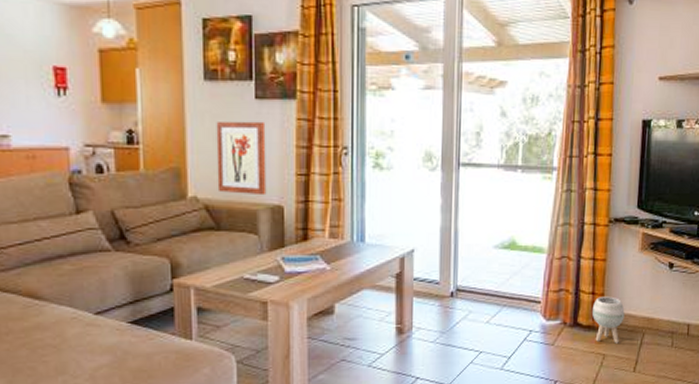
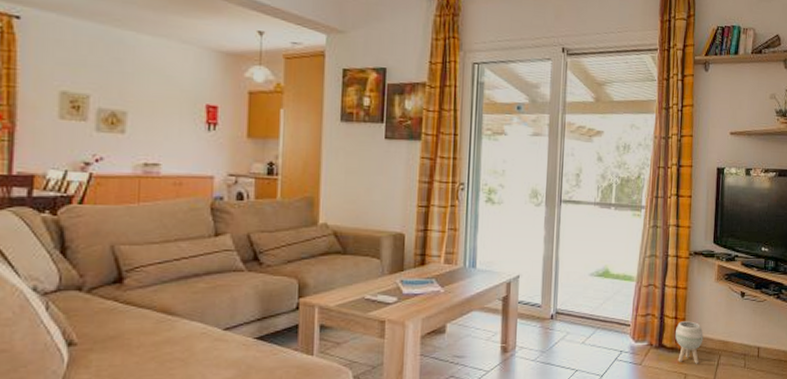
wall art: present [216,121,267,196] -> none [346,157,393,224]

